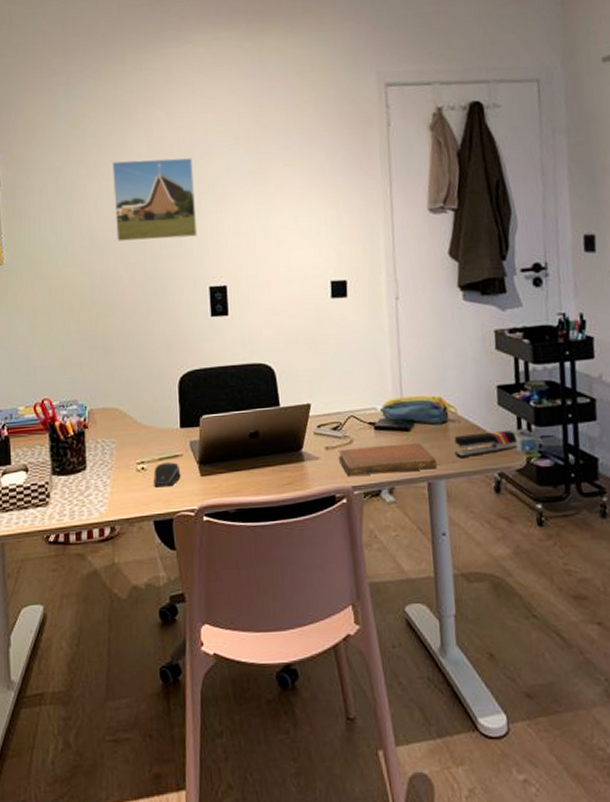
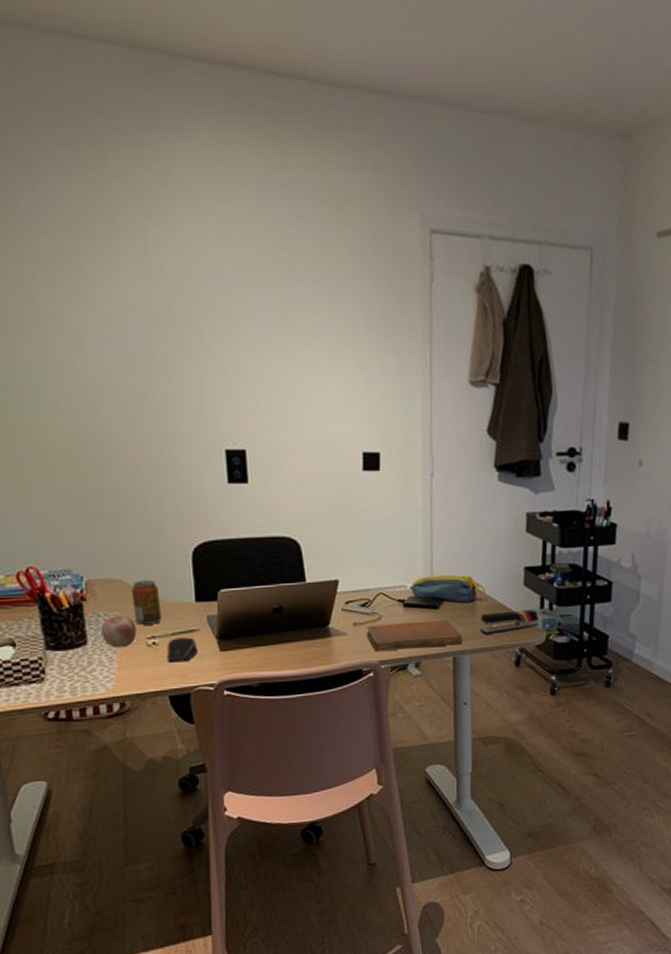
apple: none [98,442,128,473] -> present [101,615,137,648]
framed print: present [111,157,198,242] -> none [96,286,210,390]
beverage can: none [125,408,151,451] -> present [131,580,162,625]

